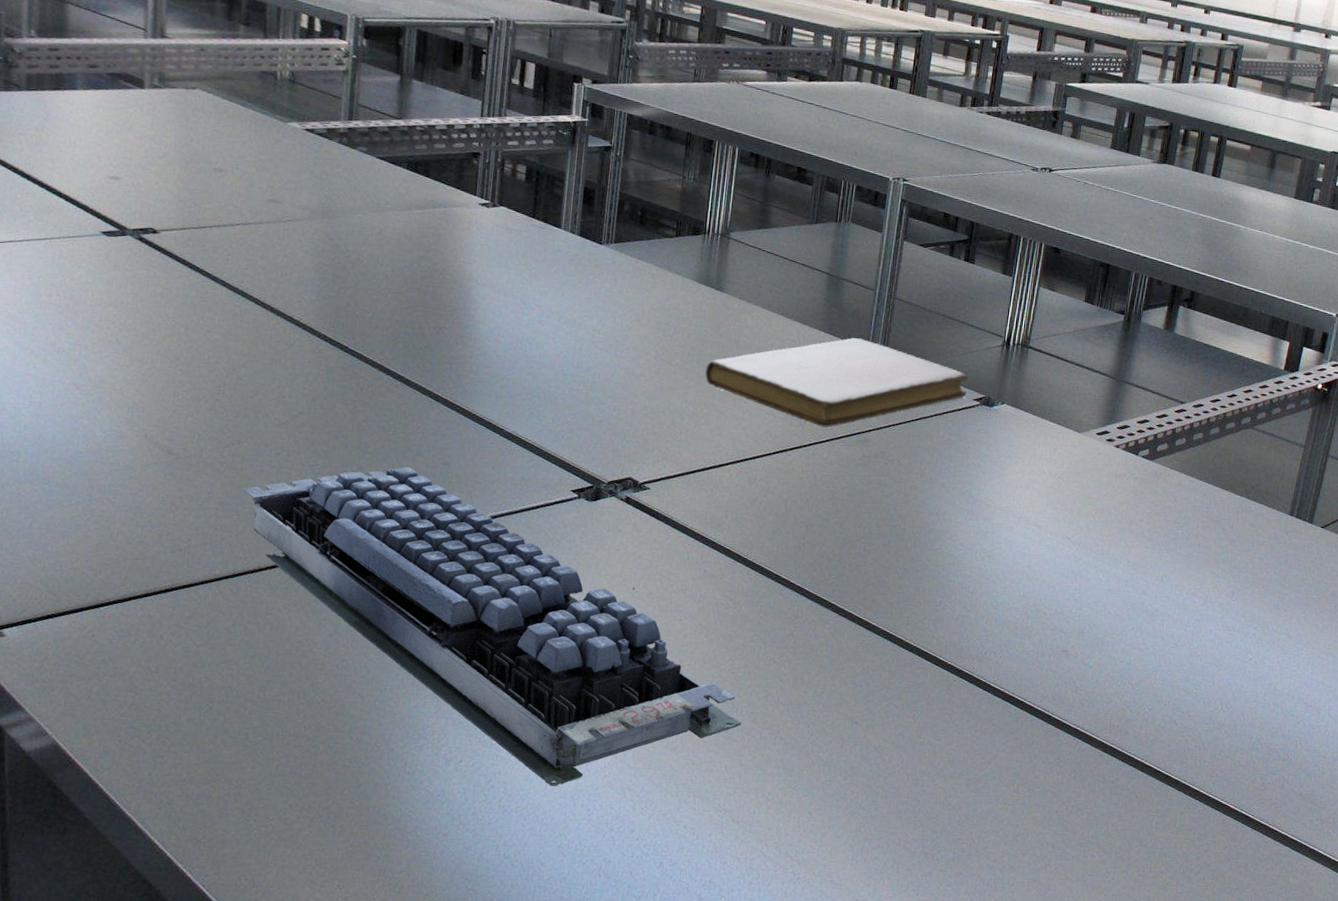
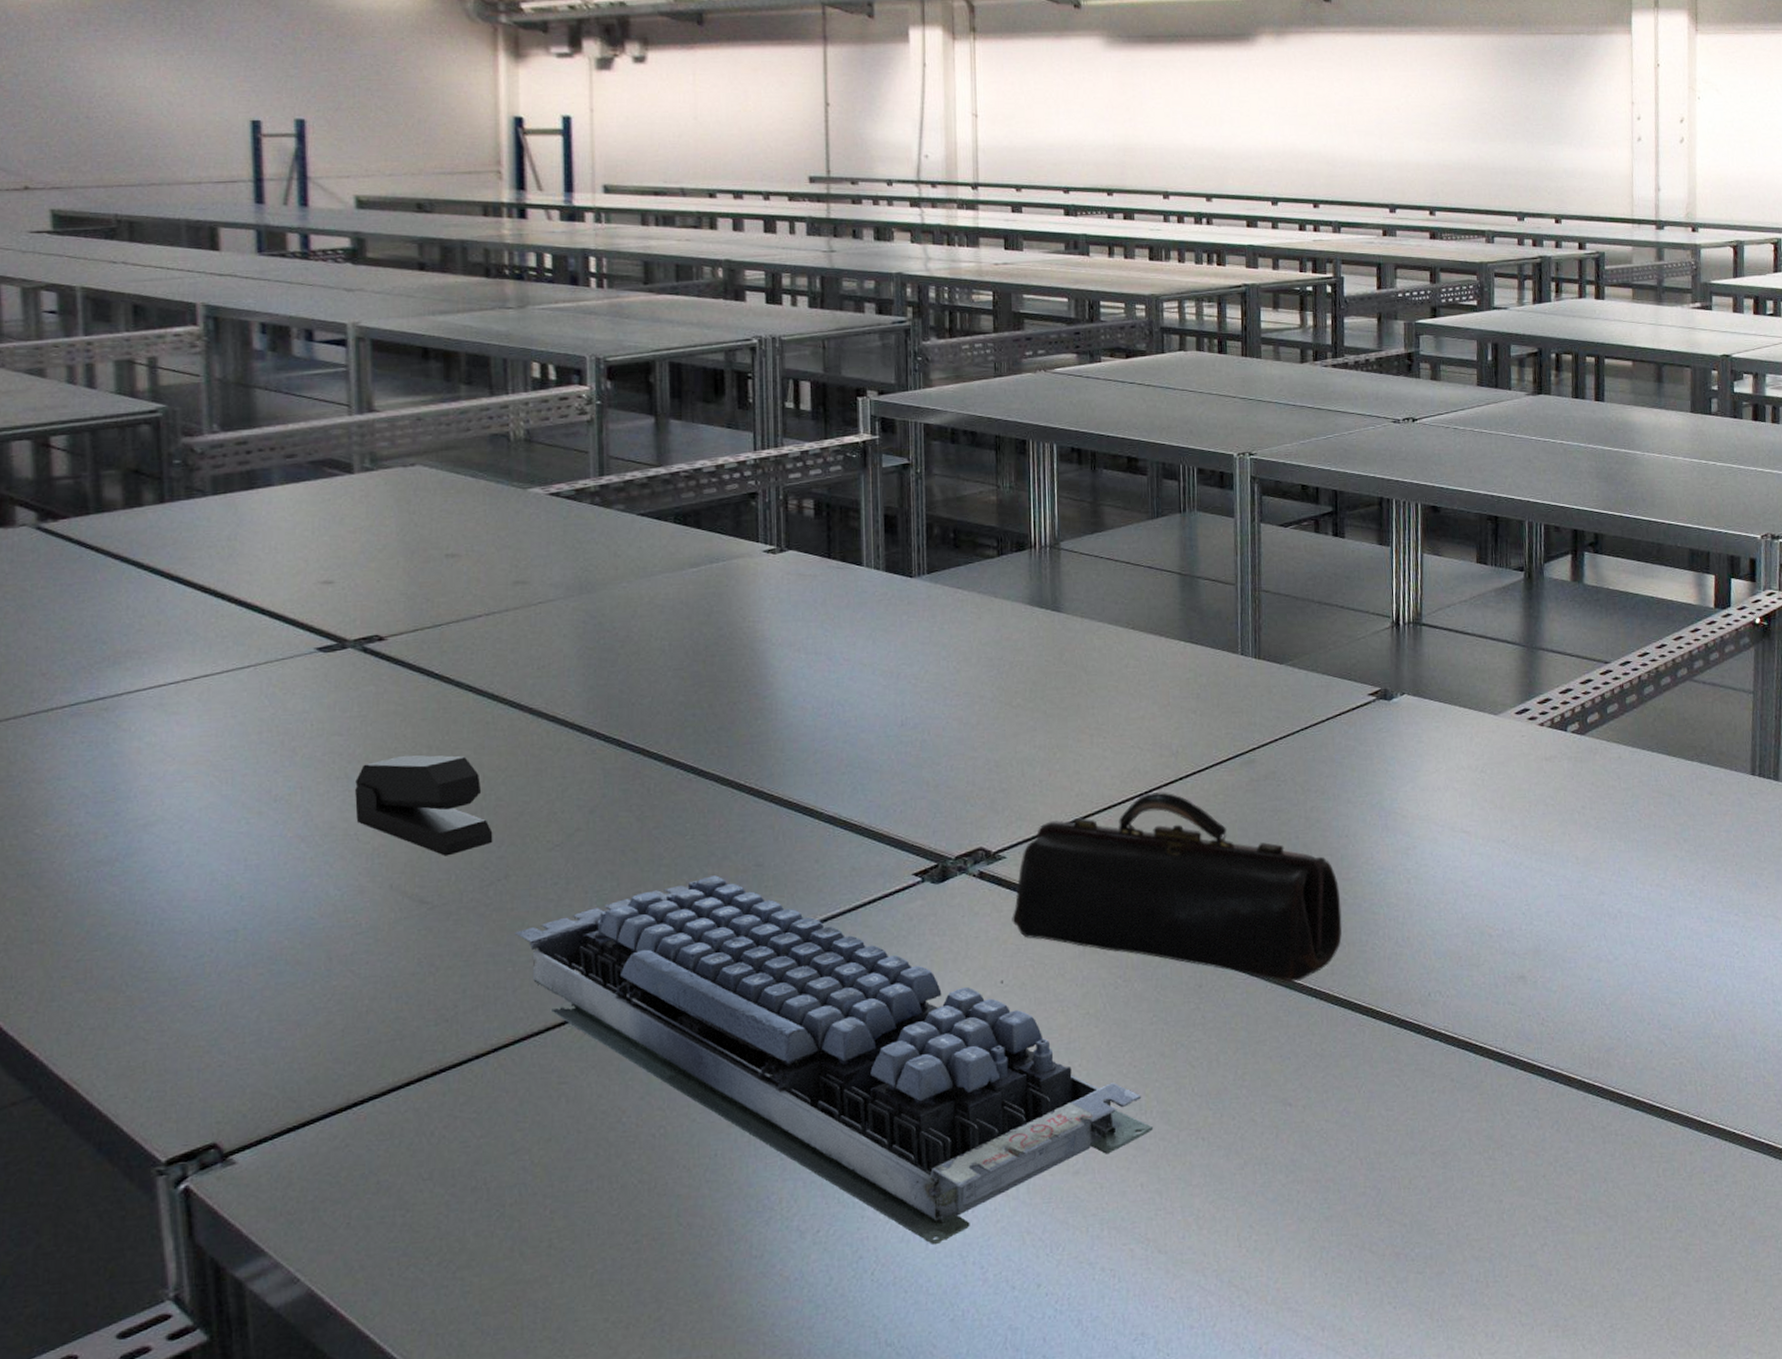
stapler: none [122,331,232,419] -> present [355,755,493,856]
pencil case: none [648,453,924,626] -> present [1012,791,1342,982]
notebook: present [705,338,969,428] -> none [1053,642,1359,753]

